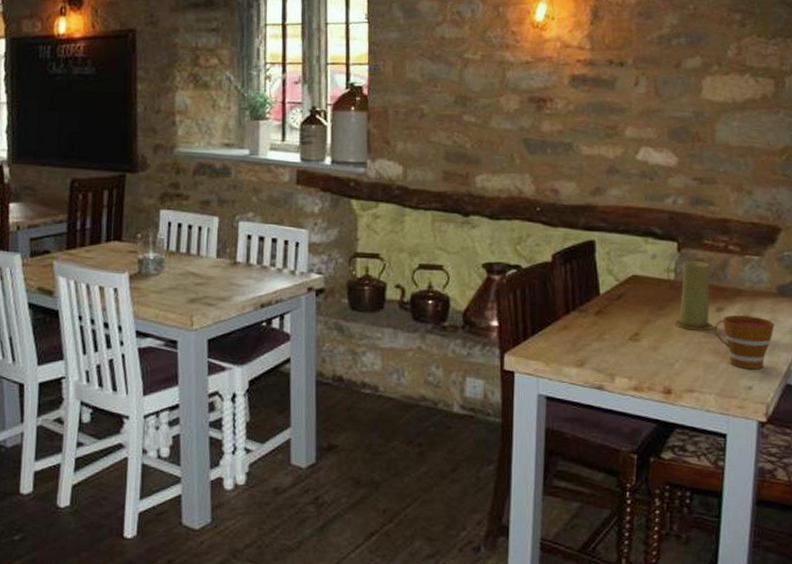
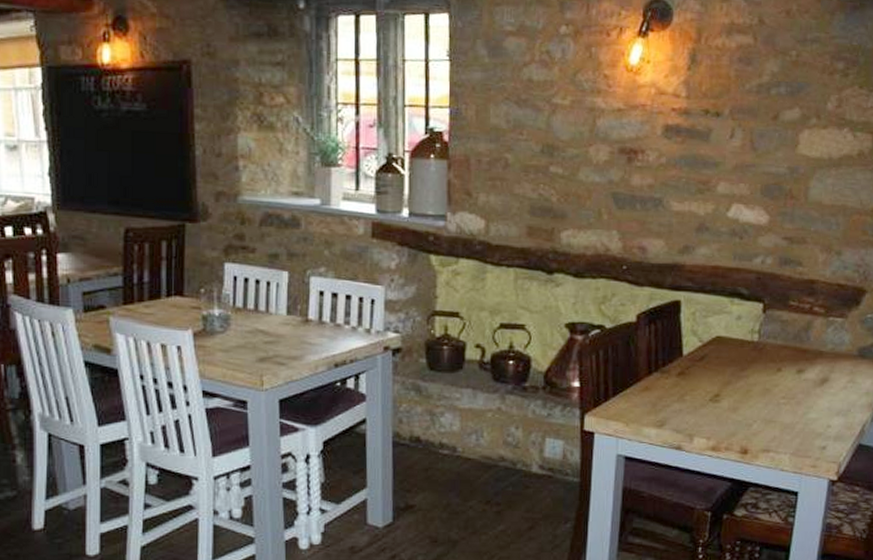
candle: present [675,261,714,330] -> none [755,323,794,392]
cup: present [714,315,775,370] -> none [793,377,852,430]

